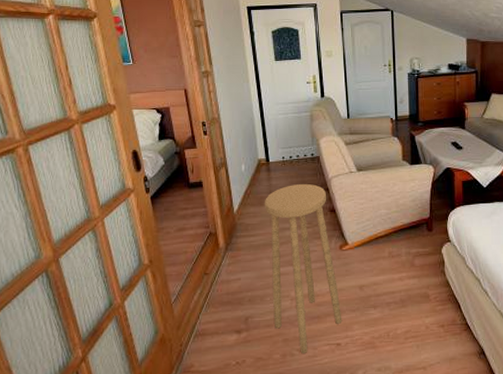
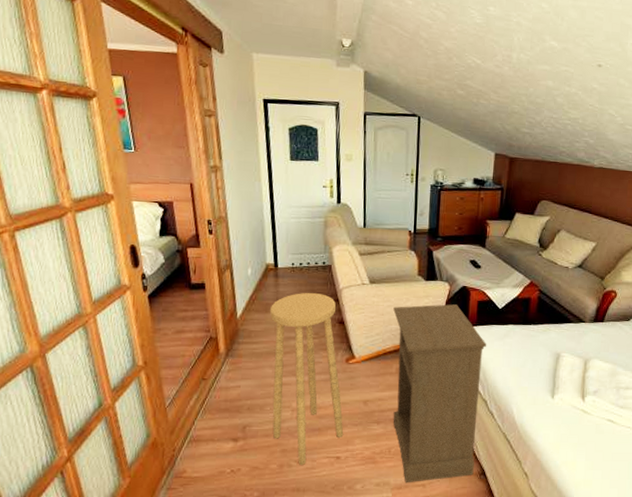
nightstand: none [381,186,475,367] -> present [393,304,487,483]

